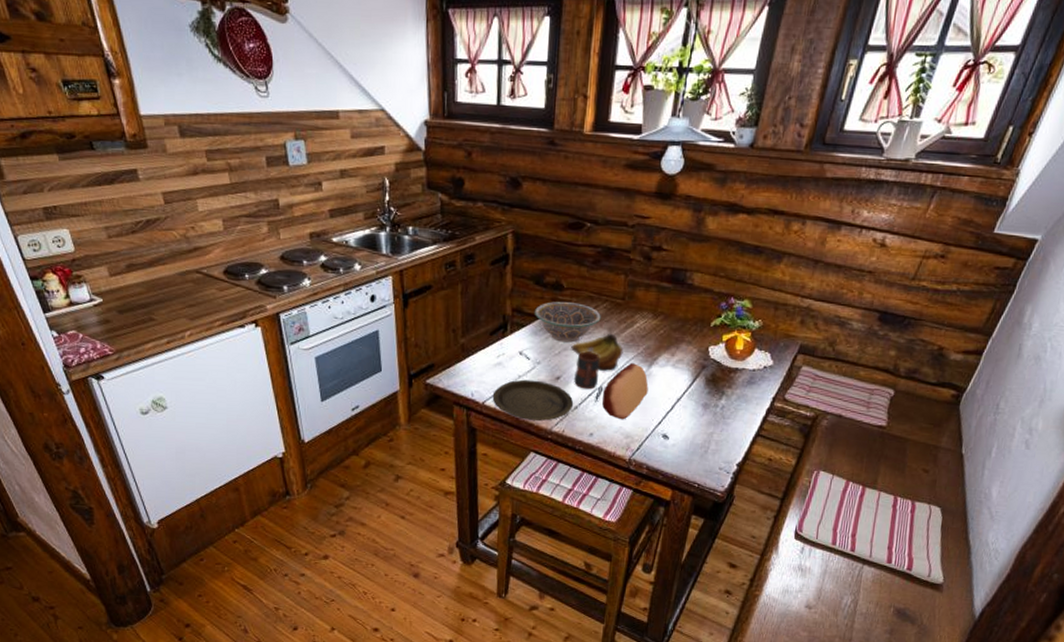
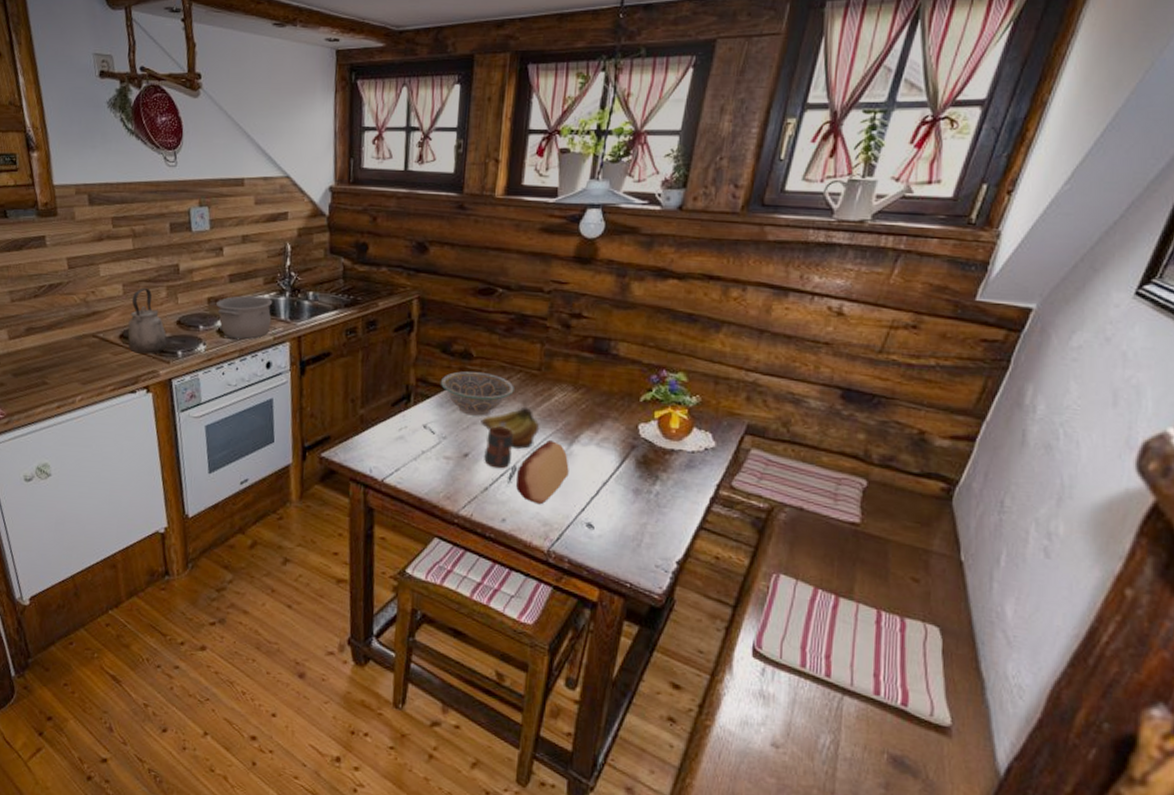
kettle: none [231,223,273,290] -> present [127,287,168,355]
cooking pot: none [319,231,374,273] -> present [216,295,273,339]
plate: present [492,379,573,421] -> none [392,455,483,503]

